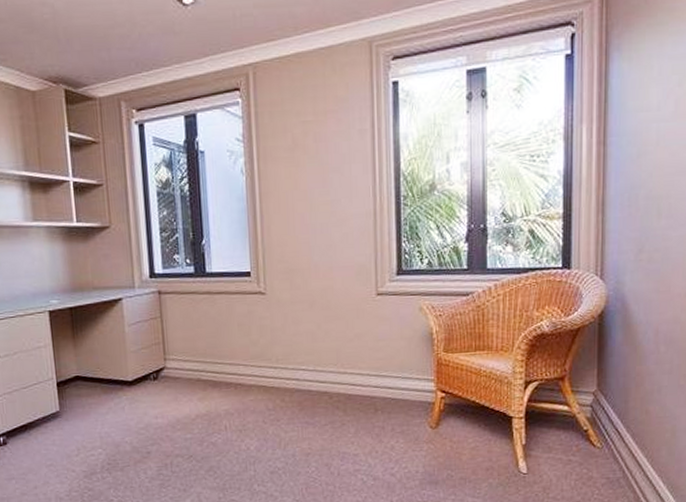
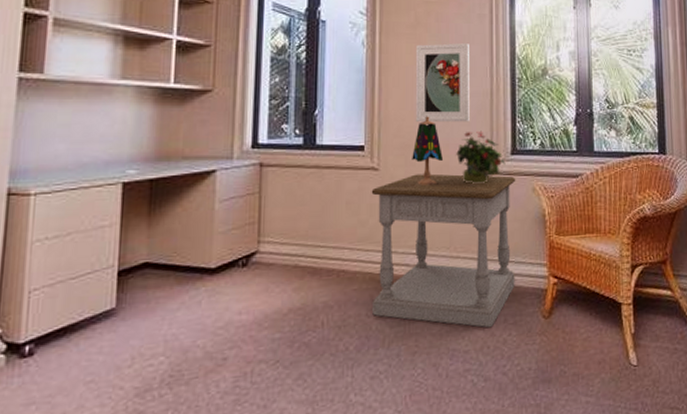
side table: none [260,296,402,436] -> present [371,174,516,328]
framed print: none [294,163,353,247] -> present [415,43,470,123]
table lamp: none [296,240,328,308] -> present [412,116,444,185]
potted plant: none [340,252,391,305] -> present [456,130,506,184]

